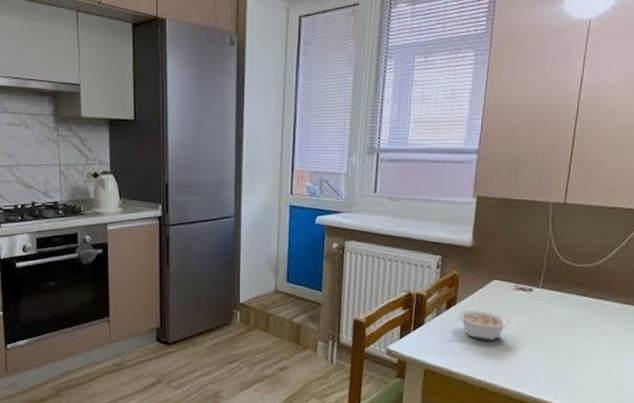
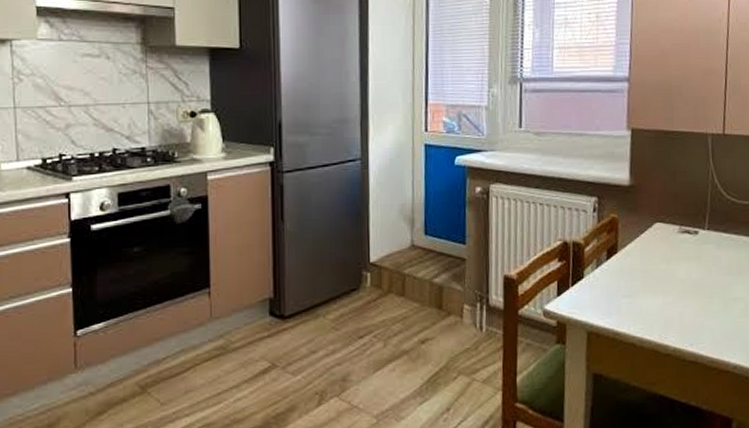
legume: present [457,310,509,340] -> none [620,258,676,293]

